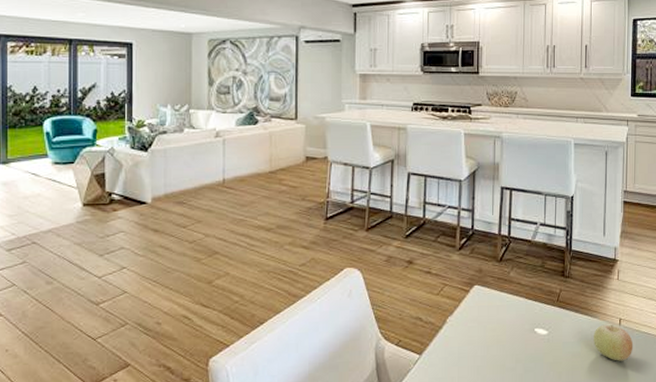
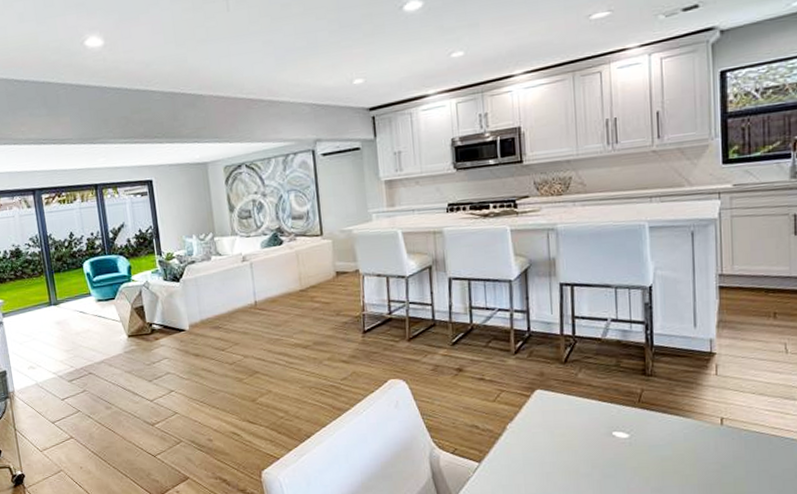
fruit: present [594,324,634,361] -> none [688,424,742,464]

